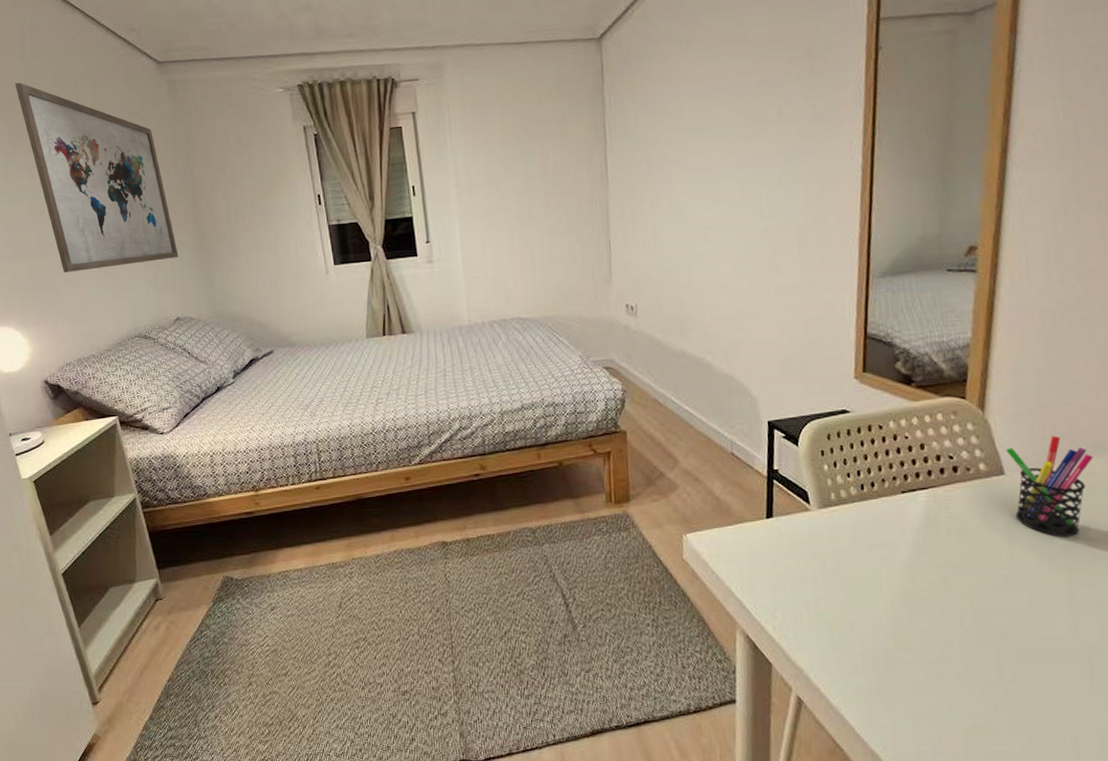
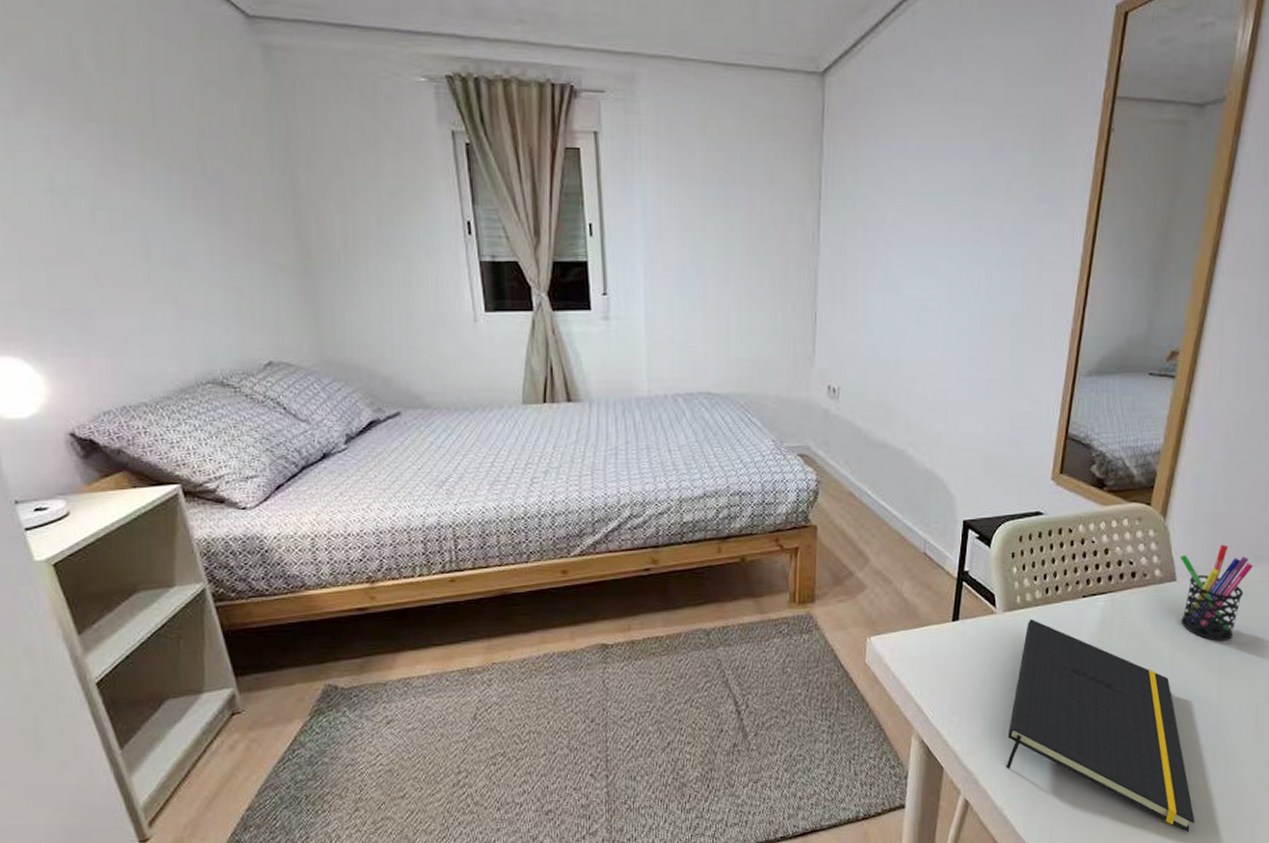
wall art: present [15,82,179,273] -> none [22,13,273,291]
notepad: none [836,515,1061,742] -> present [1006,618,1195,832]

